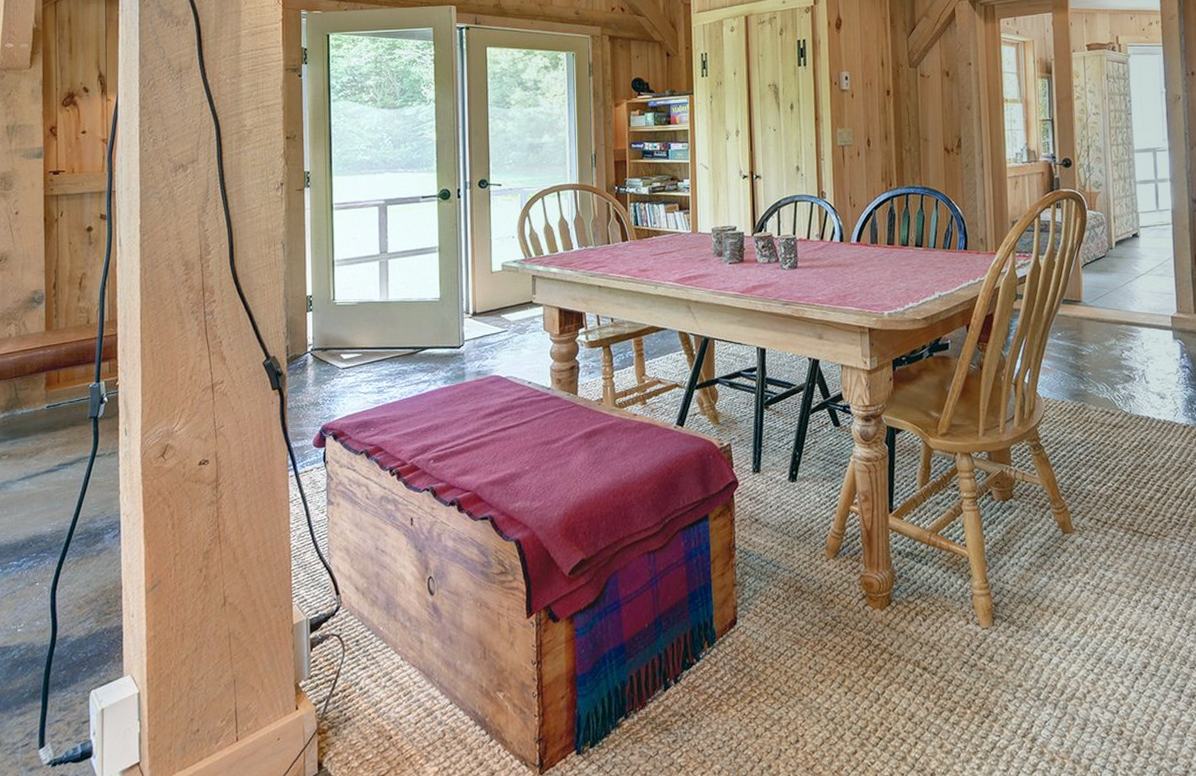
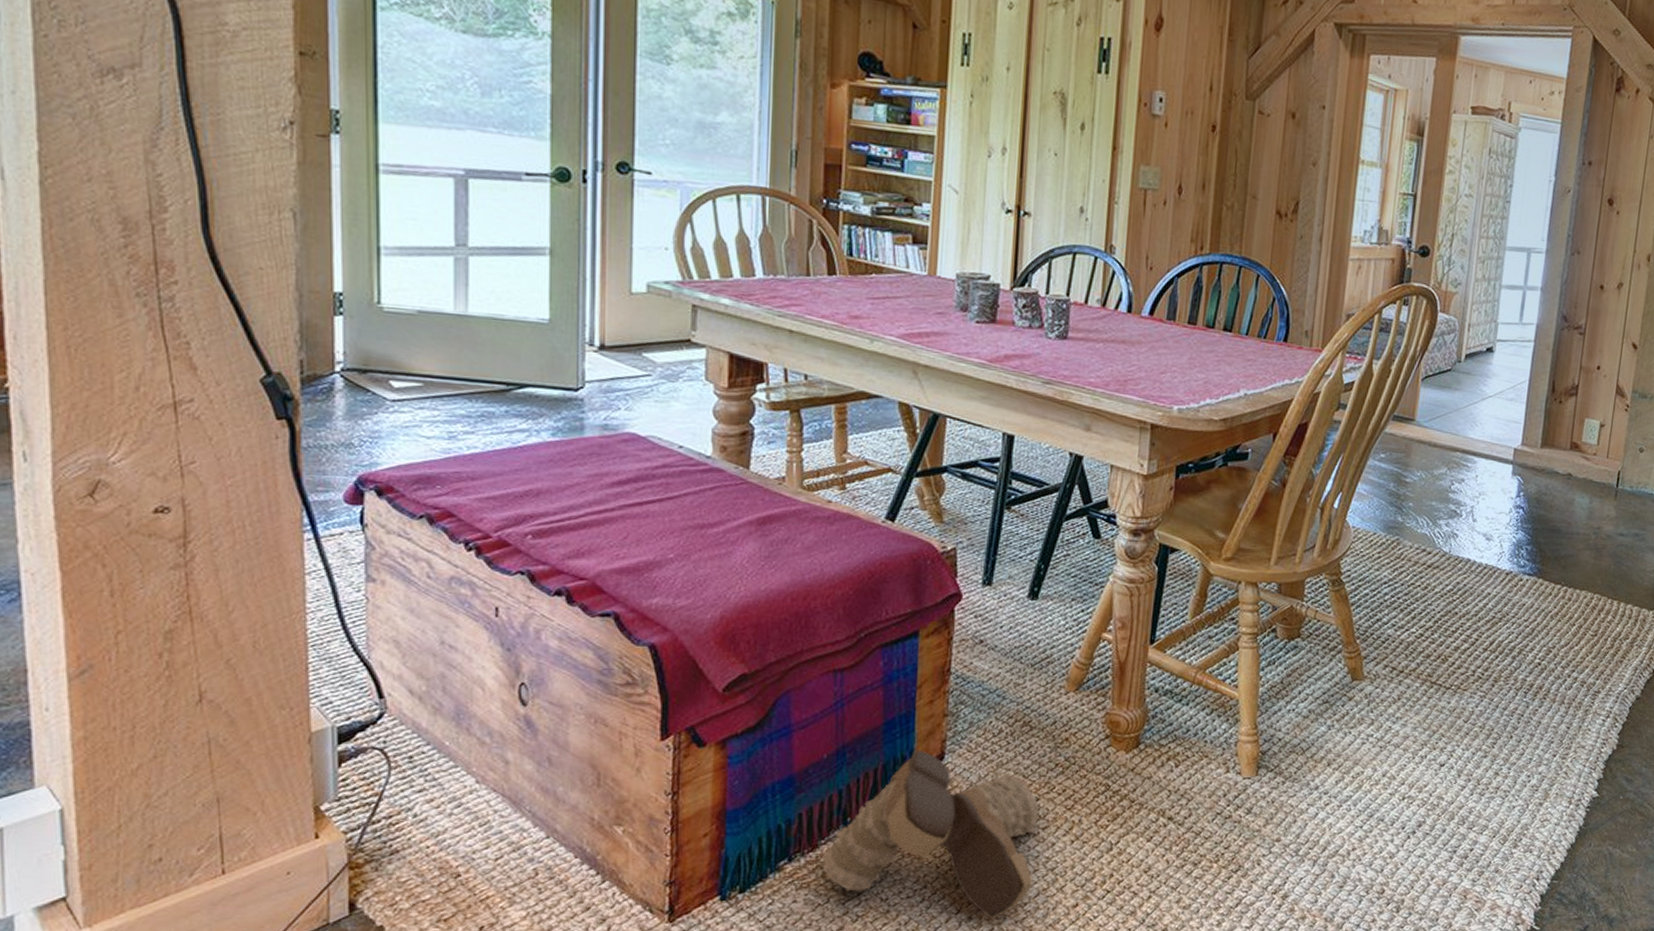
boots: none [650,617,818,767] -> present [822,750,1040,919]

